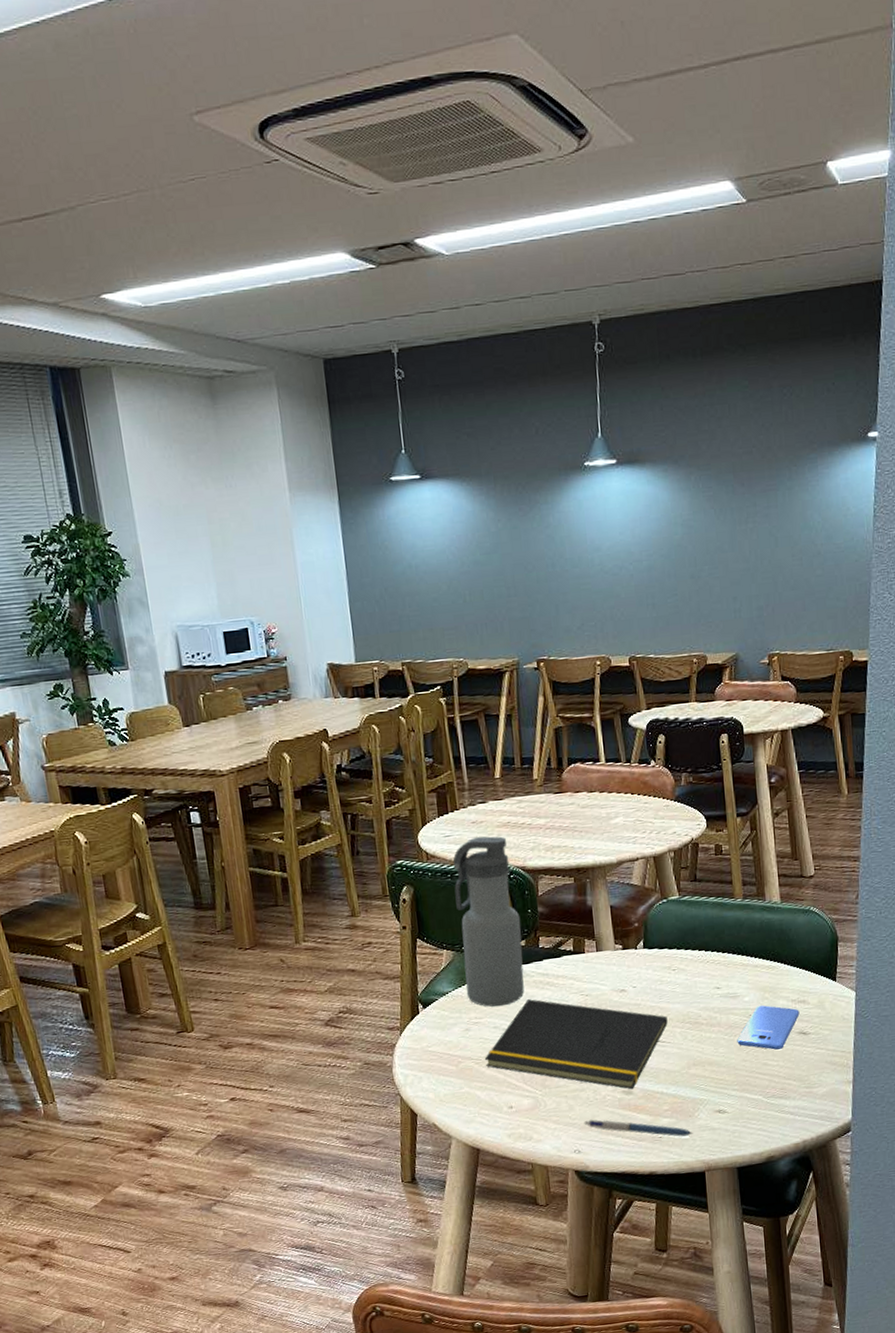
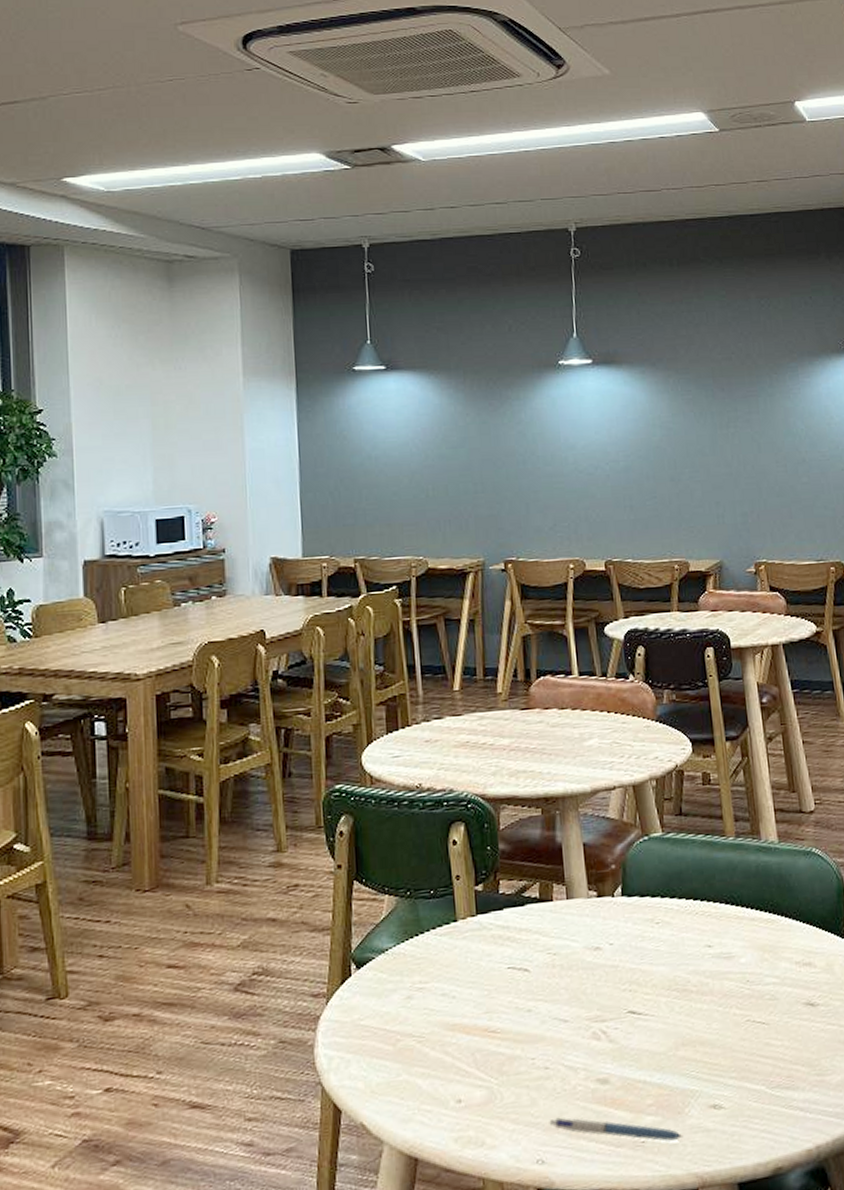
water bottle: present [453,836,525,1007] -> none [401,757,480,968]
notepad: present [484,999,668,1090] -> none [428,958,651,1078]
smartphone: present [737,1004,800,1051] -> none [733,967,806,1027]

